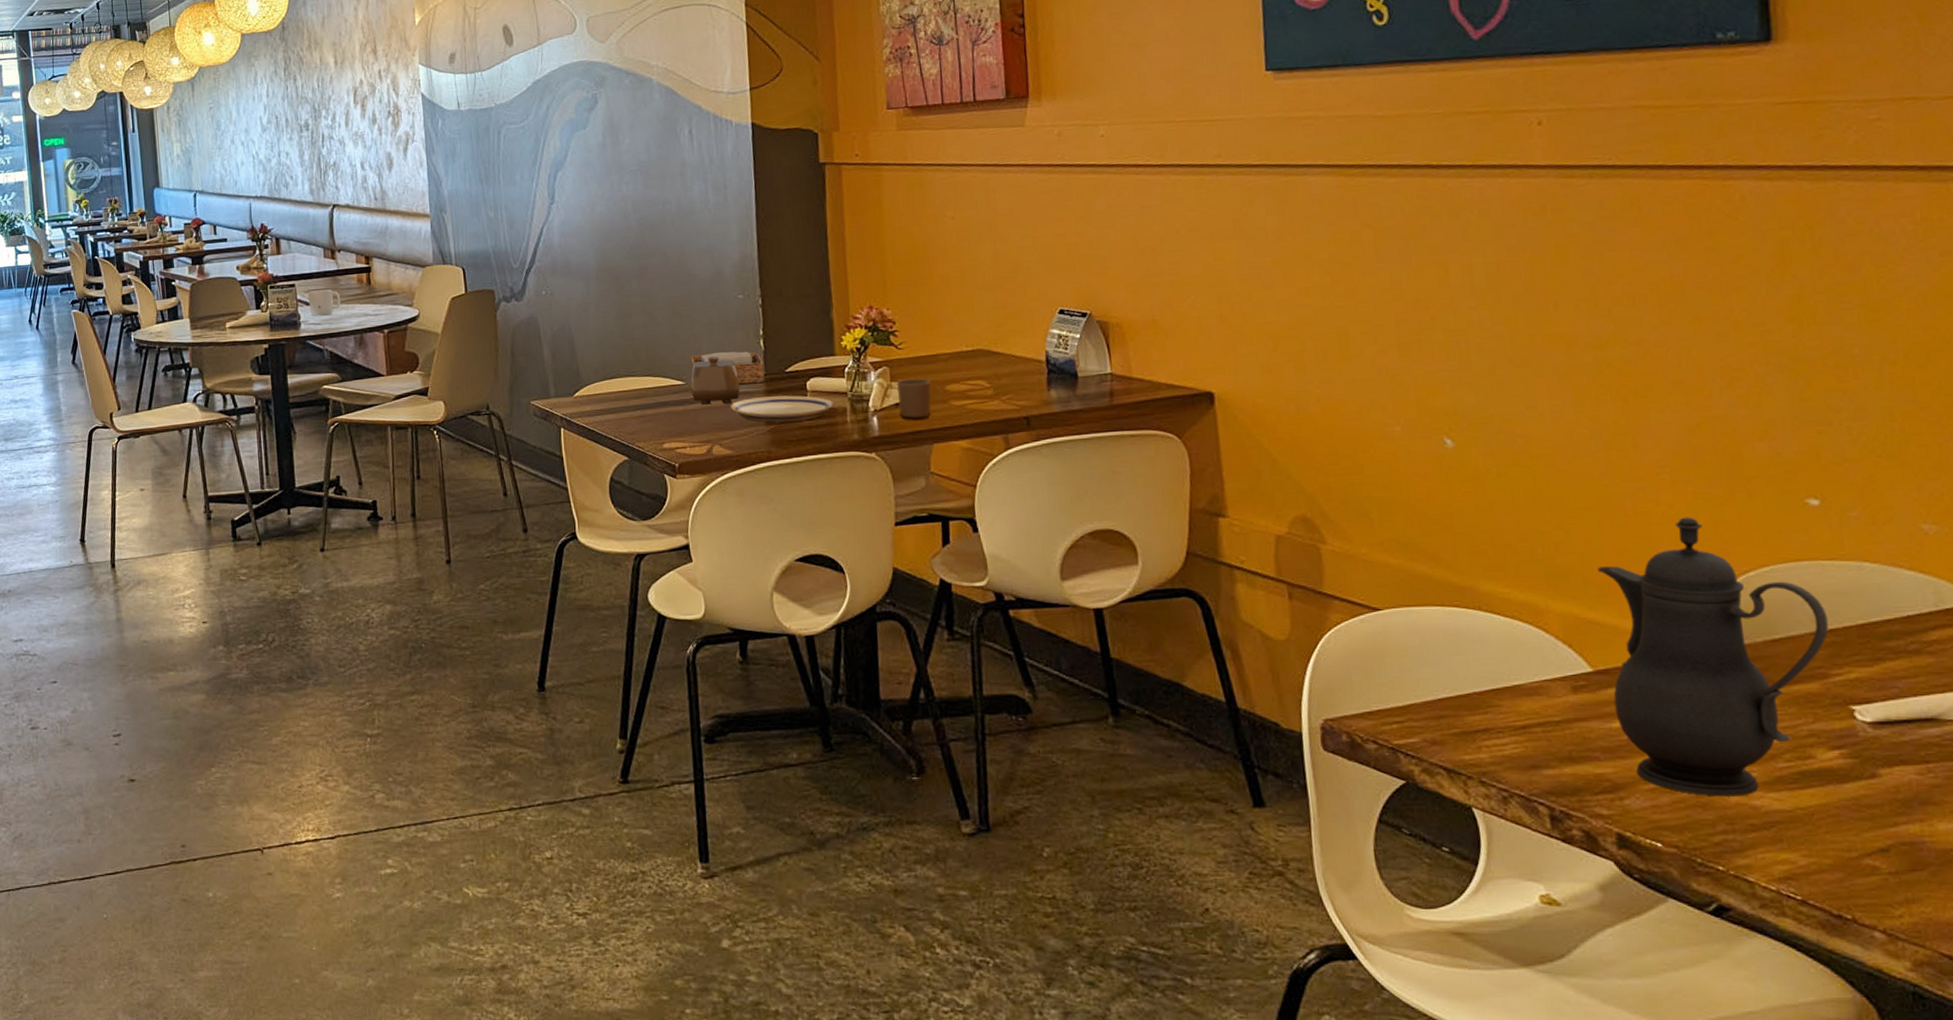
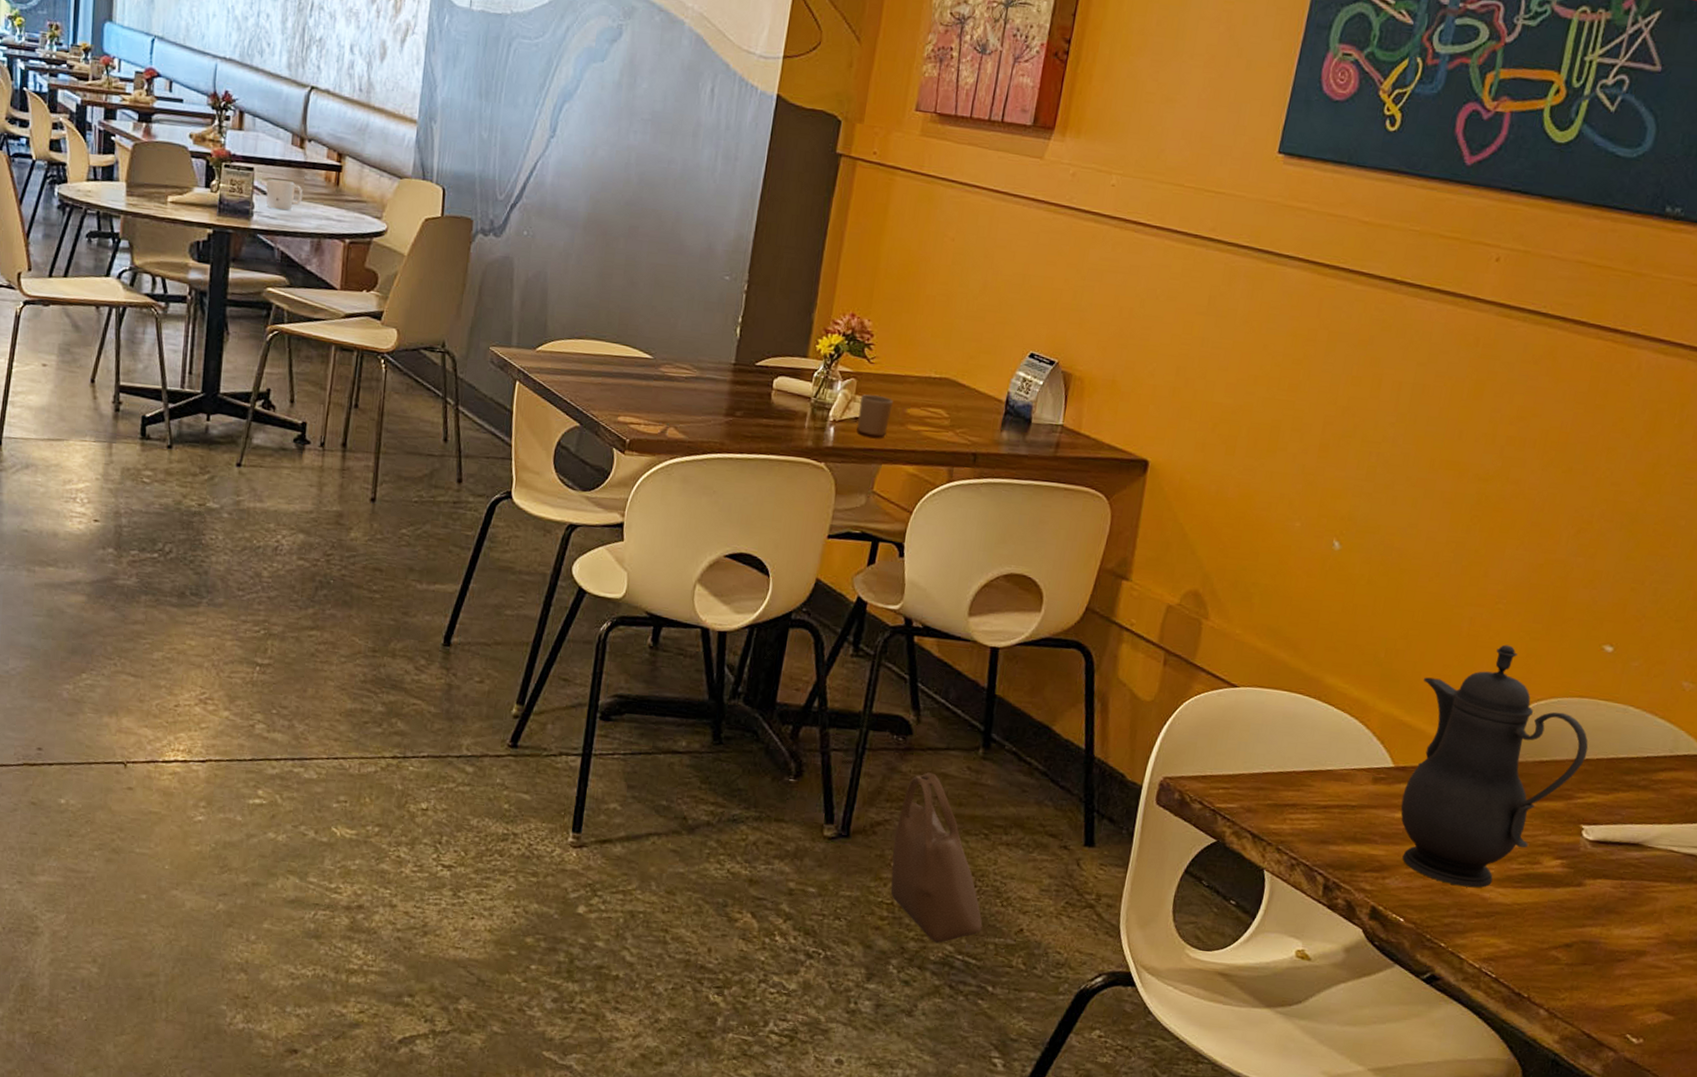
napkin holder: present [690,351,765,385] -> none [661,331,736,373]
sugar bowl: present [690,356,740,405] -> none [657,334,708,387]
plate: present [730,395,833,423] -> none [693,385,795,419]
handbag: none [1038,750,1162,935] -> present [890,772,983,943]

